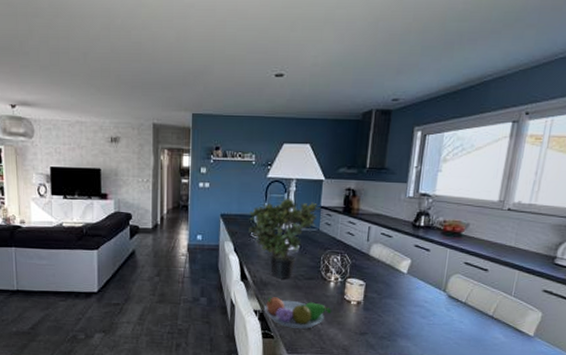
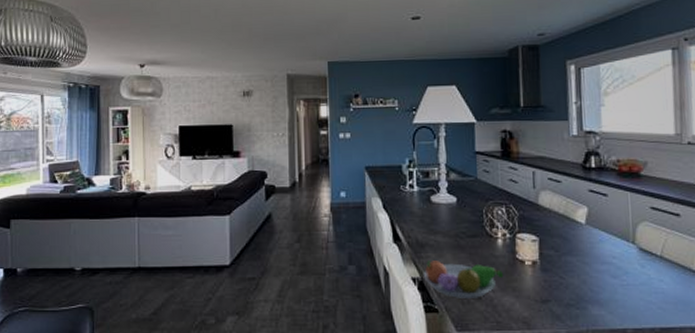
potted plant: present [249,197,321,279] -> none [397,144,476,238]

